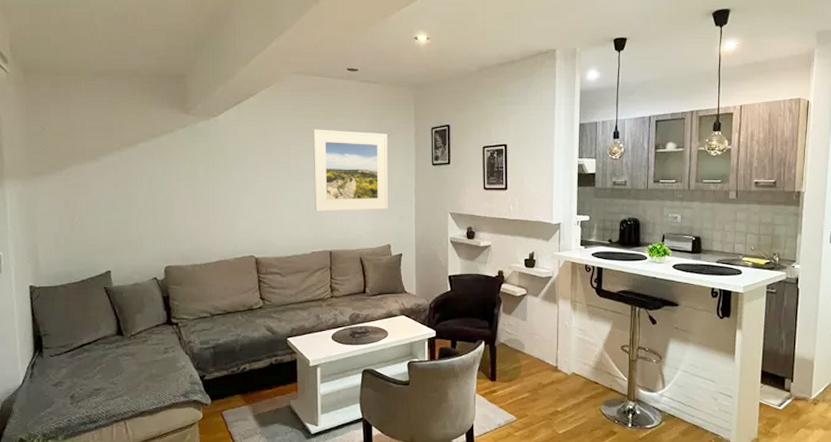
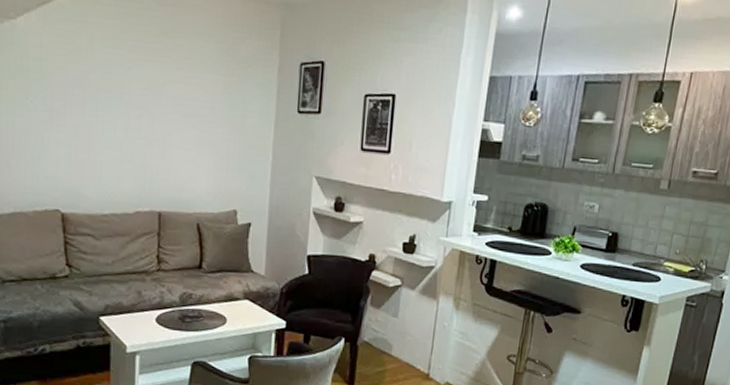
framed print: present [313,129,388,212] -> none [141,49,243,165]

